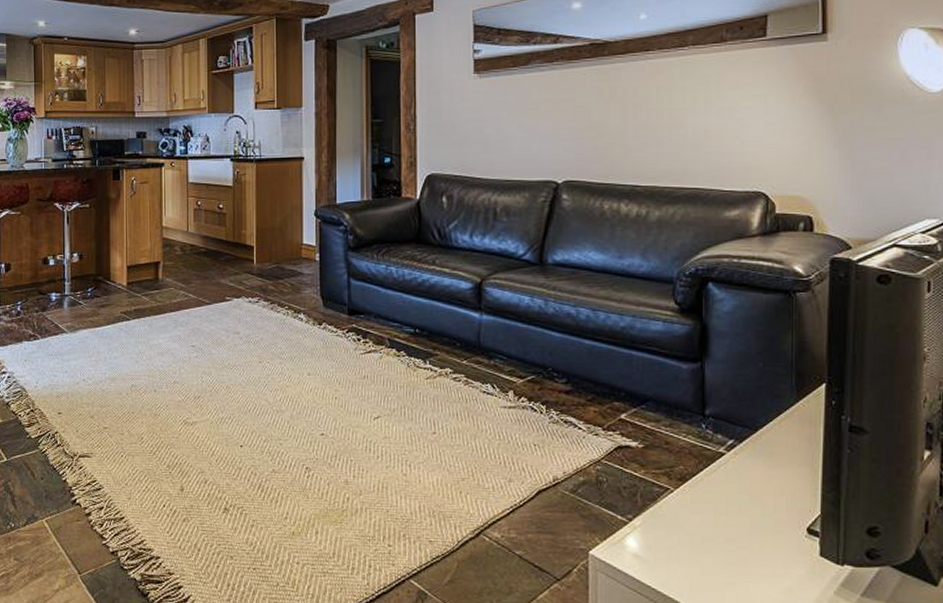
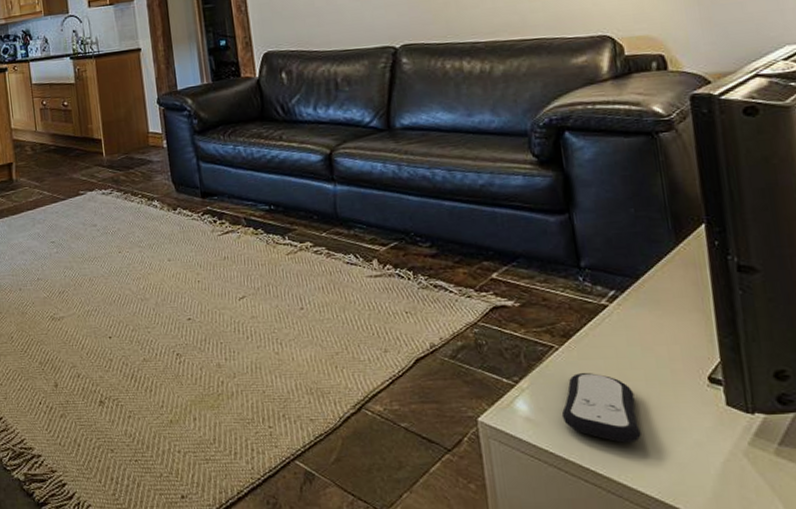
remote control: none [668,516,738,584] -> present [561,373,641,443]

